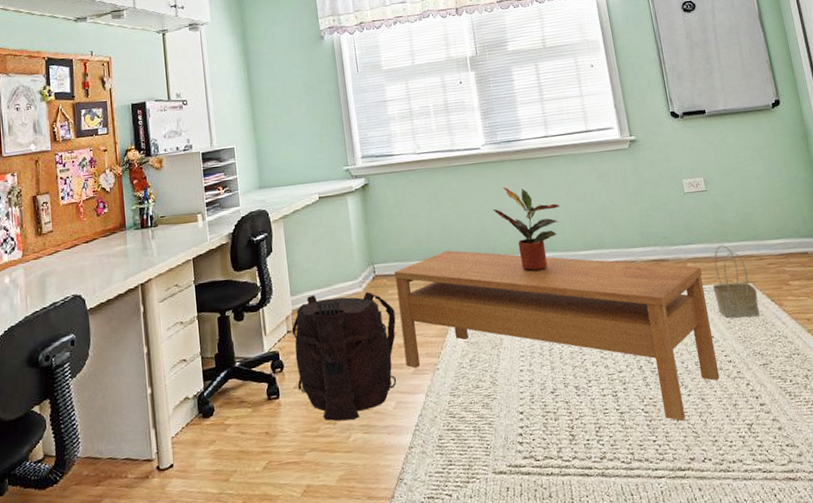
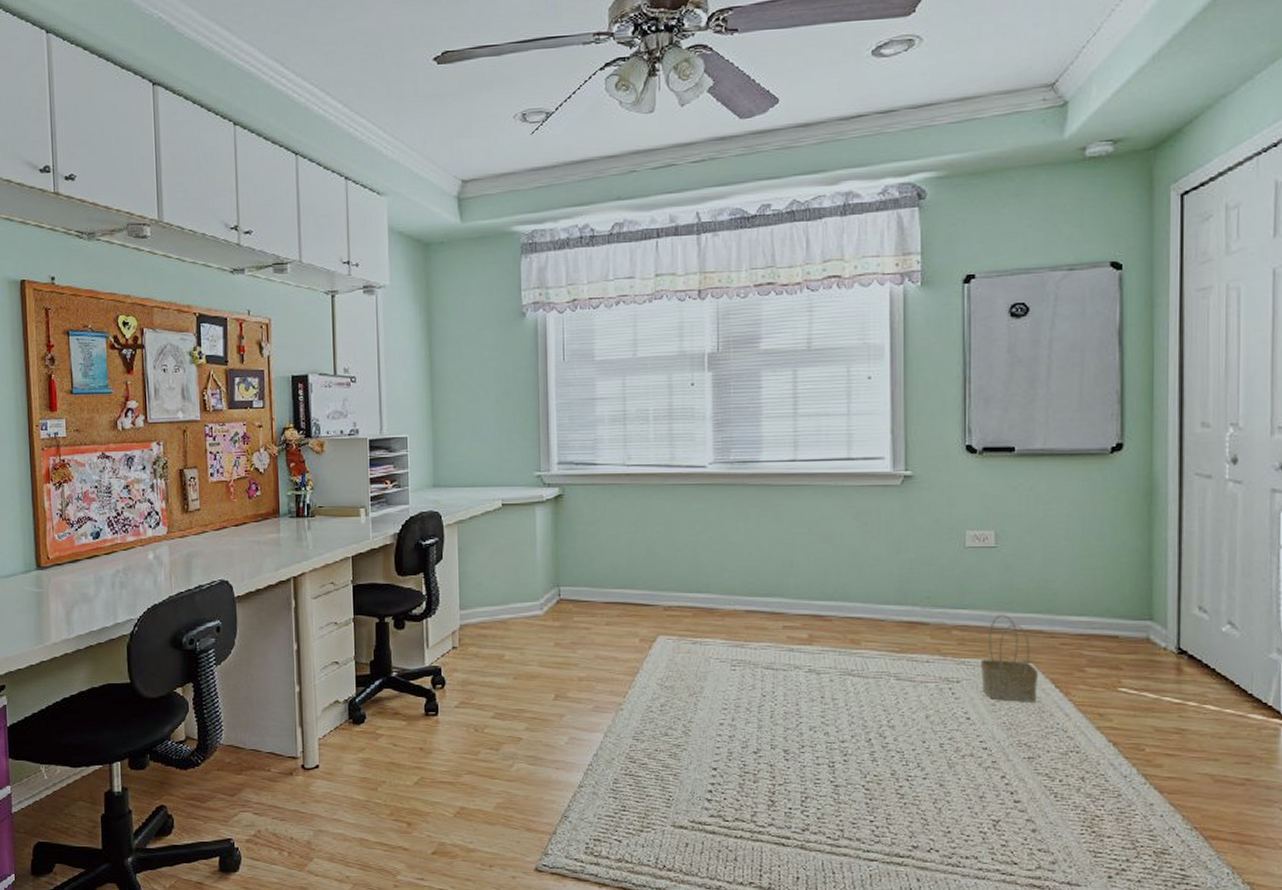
backpack: present [291,292,396,422] -> none [457,612,579,748]
coffee table: present [394,250,720,422] -> none [582,581,969,806]
potted plant: present [493,186,560,271] -> none [712,515,799,616]

